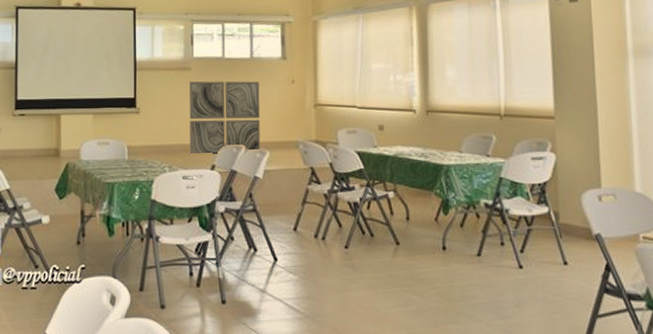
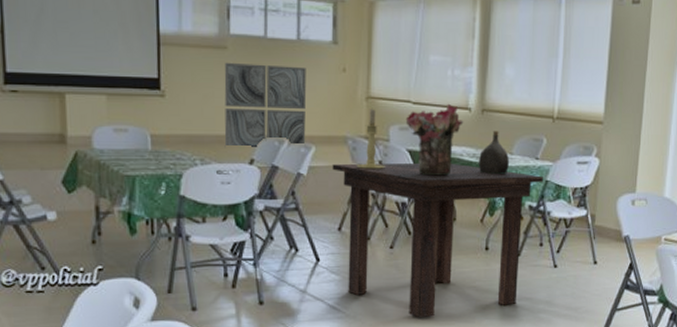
dining table: none [286,162,498,321] -> present [332,162,544,318]
candle holder: none [309,115,336,172] -> present [357,109,385,170]
bouquet: none [352,106,410,176] -> present [405,103,464,176]
water jug: none [427,130,460,173] -> present [478,131,510,175]

